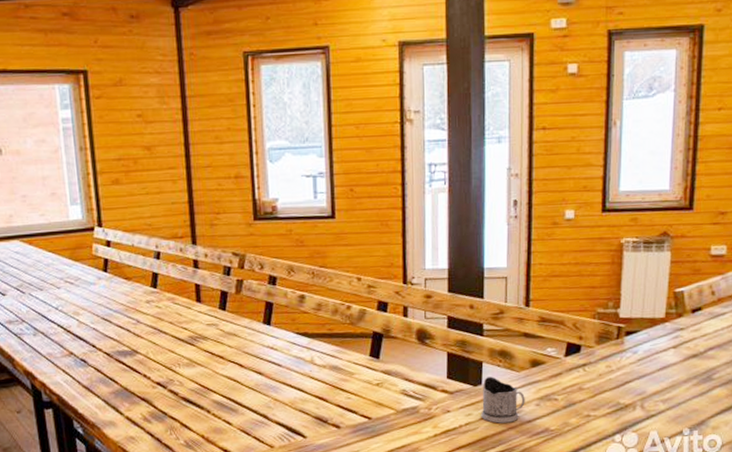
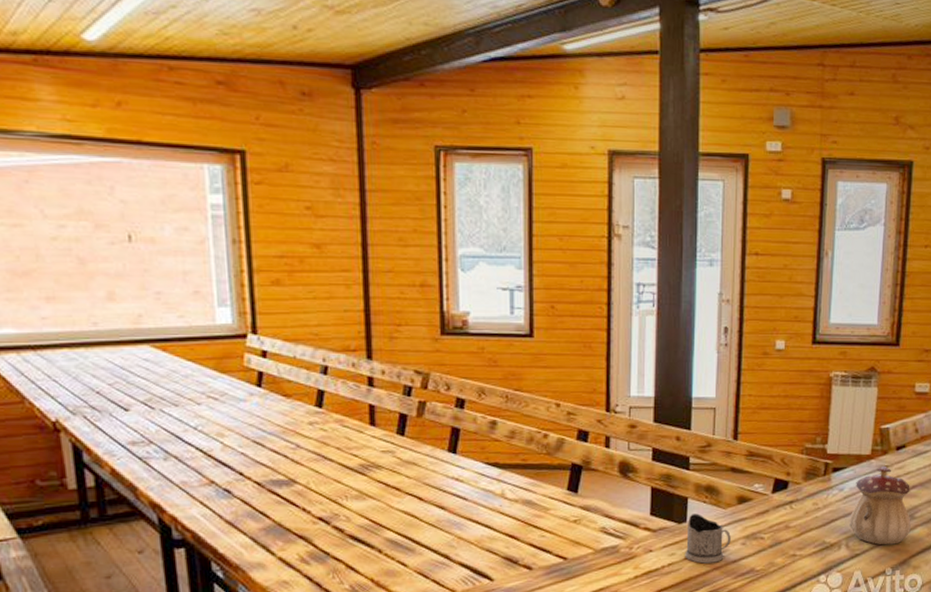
teapot: none [644,329,709,406] -> present [849,466,911,545]

